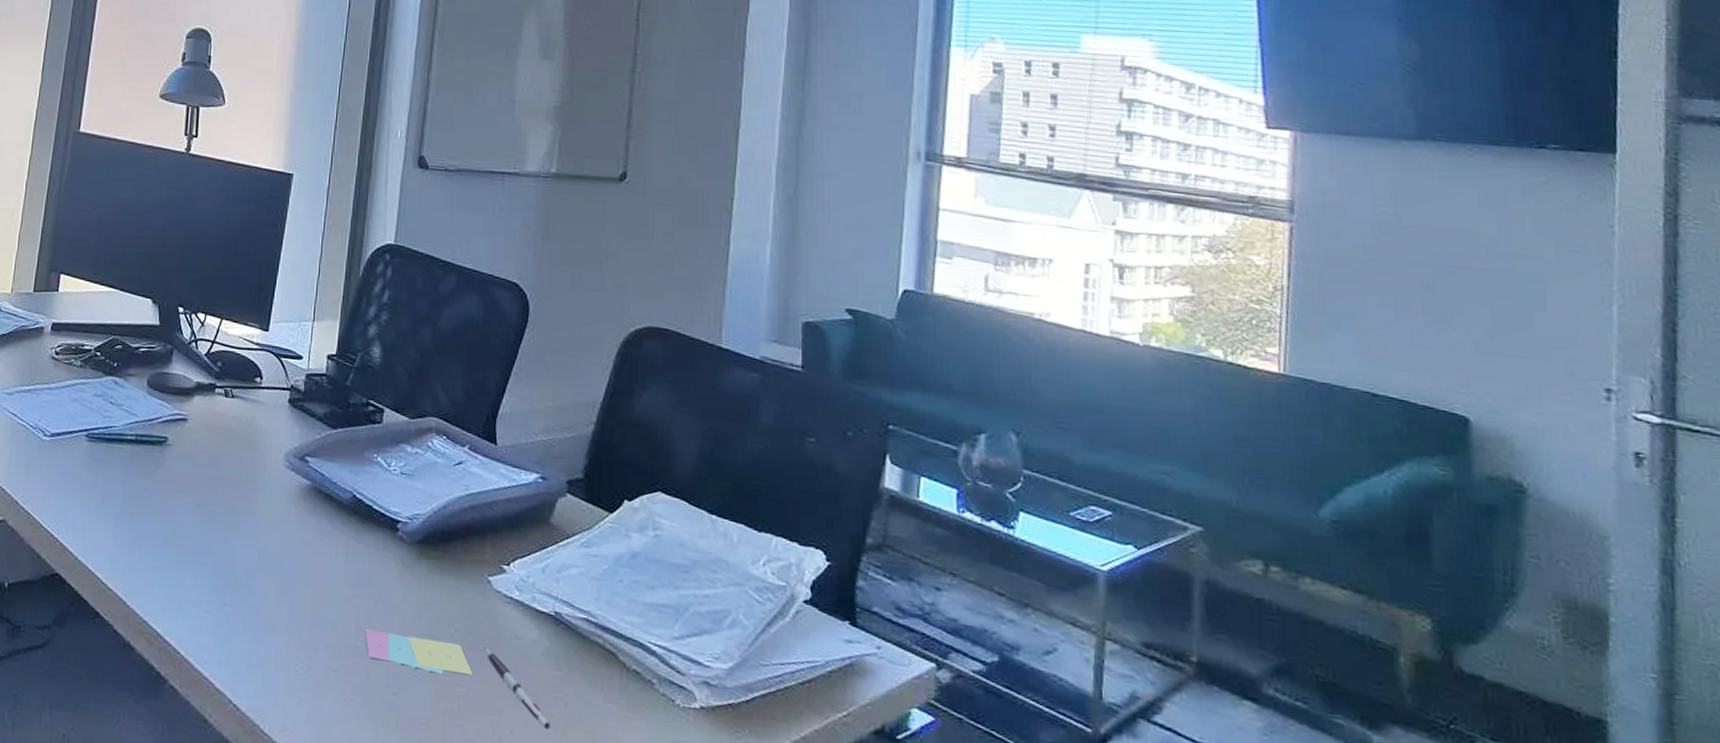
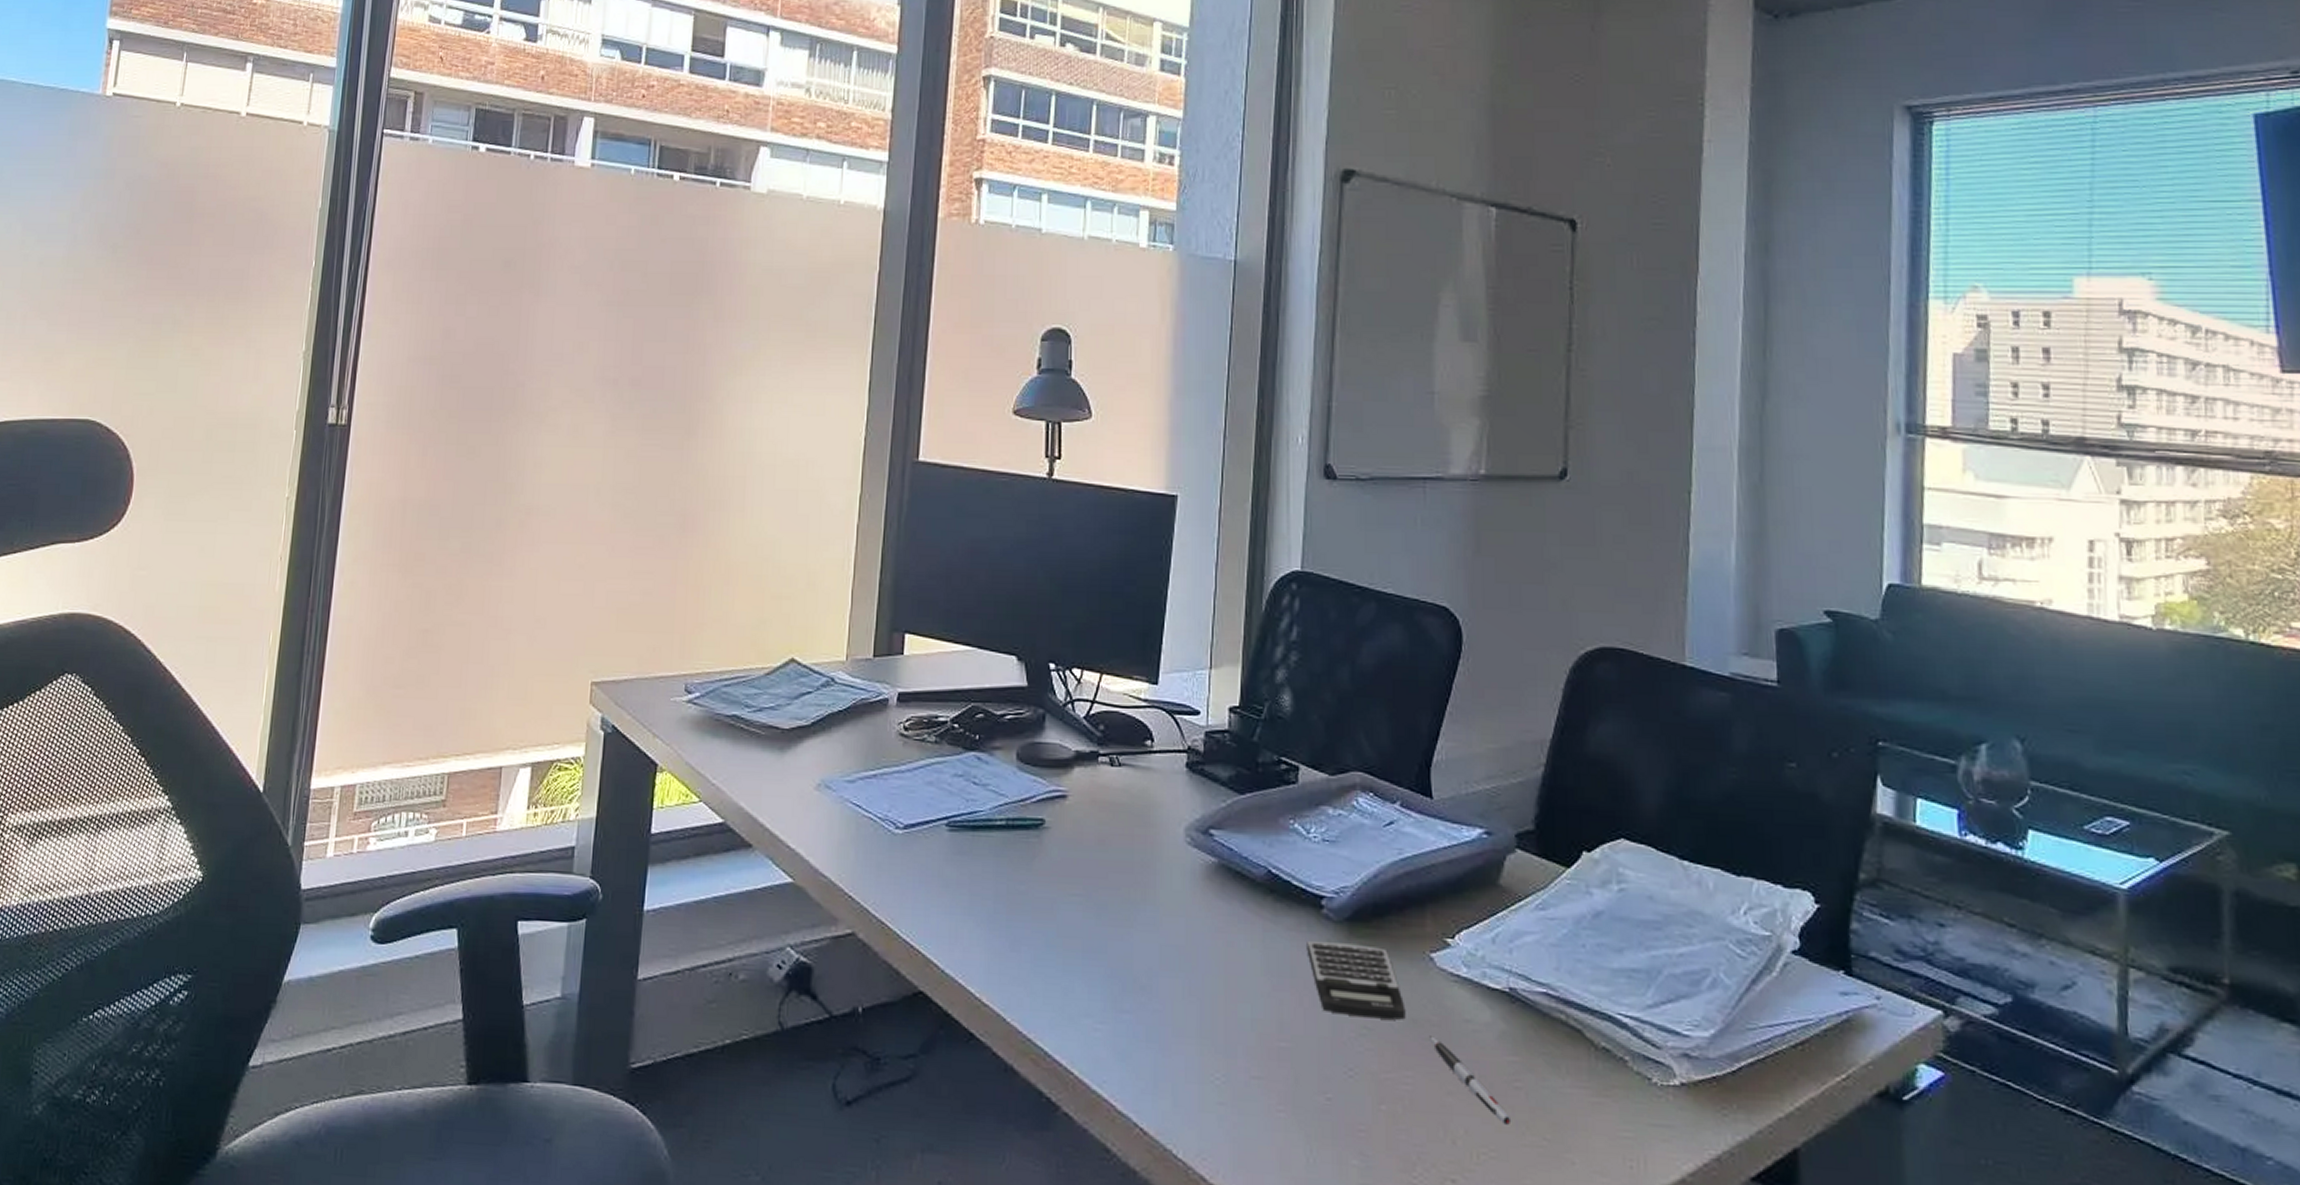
sticky notes: present [364,628,473,674] -> none [1289,1025,1418,1072]
calculator: none [382,557,465,632] -> present [1306,940,1406,1020]

